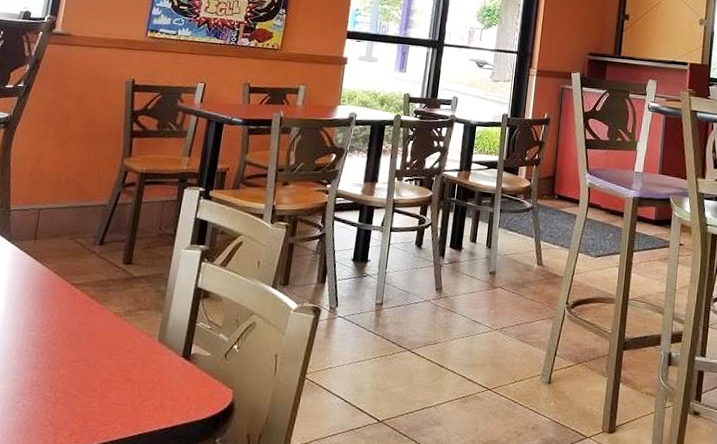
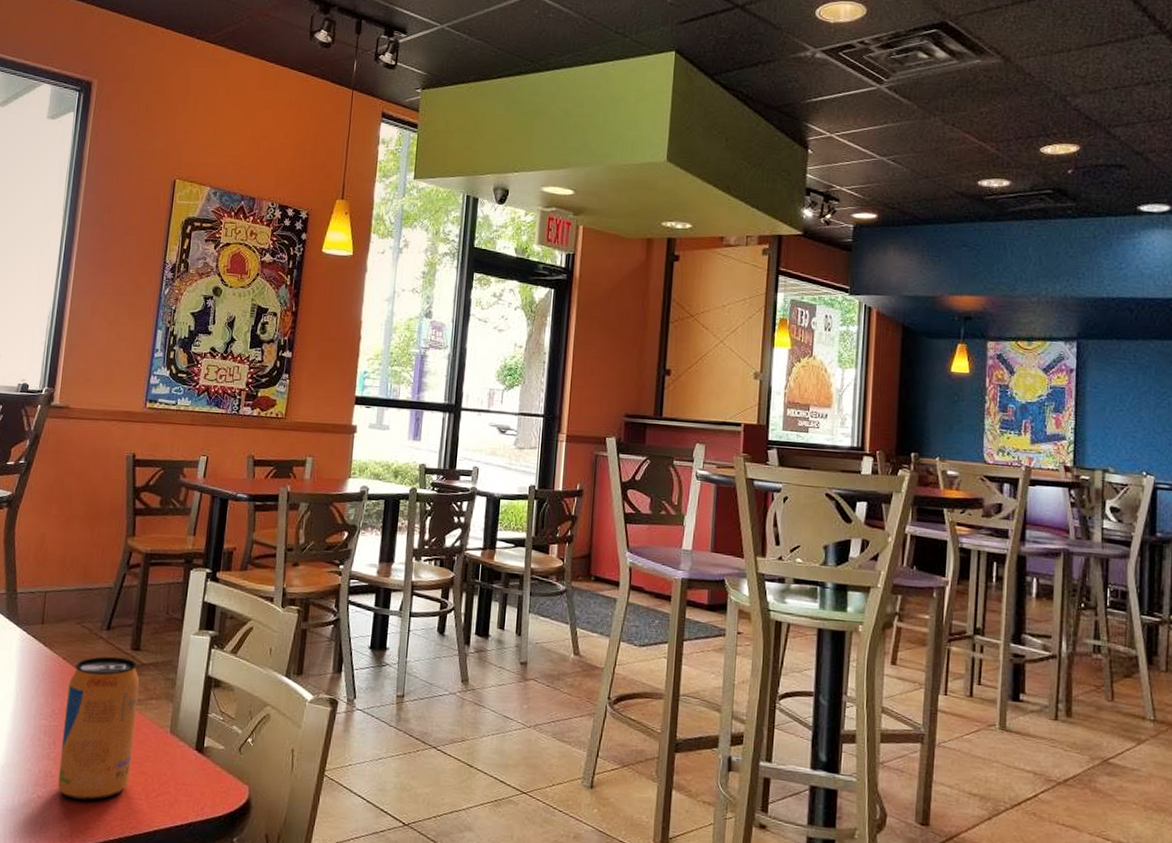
beverage can: none [43,270,130,408] -> present [57,656,140,801]

